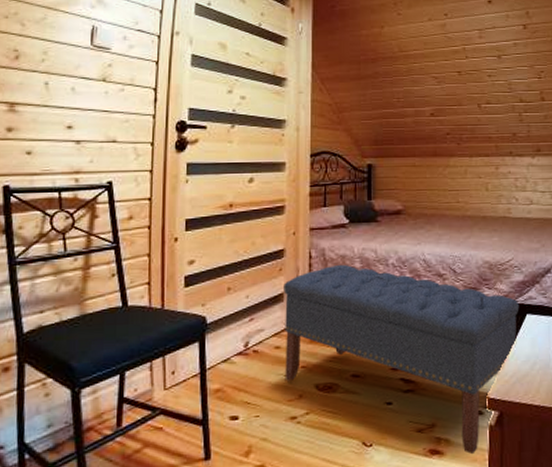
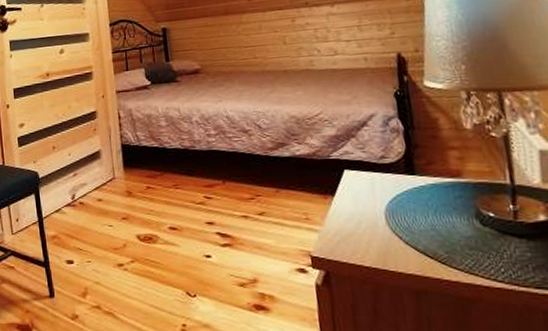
bench: present [283,264,520,455] -> none [99,123,337,314]

